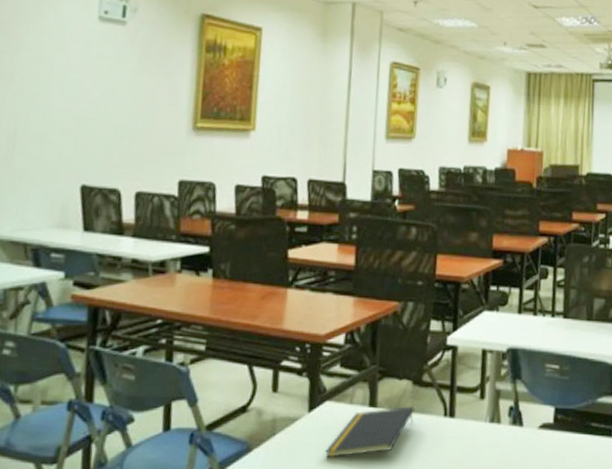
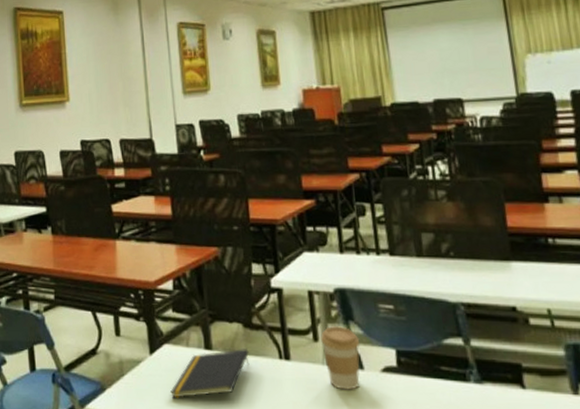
coffee cup: none [486,383,524,446] -> present [320,325,360,390]

